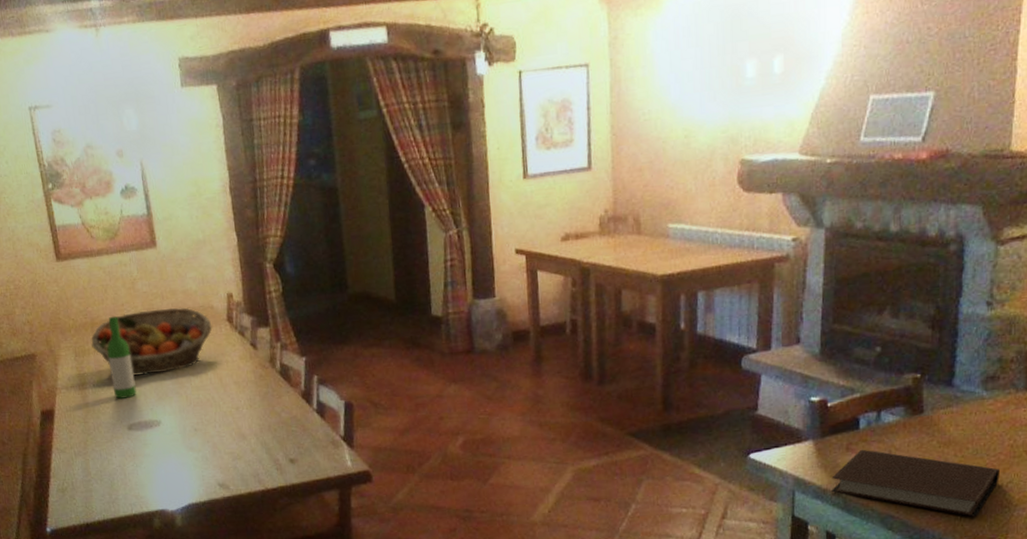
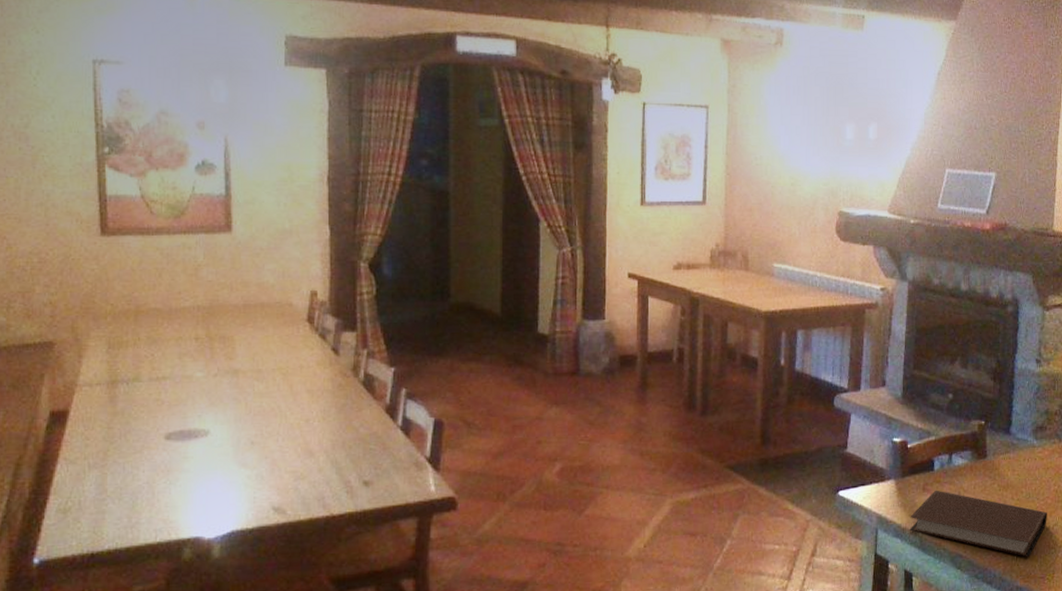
fruit basket: present [91,307,213,376] -> none [132,301,288,376]
wine bottle: present [107,316,137,400] -> none [152,304,183,403]

